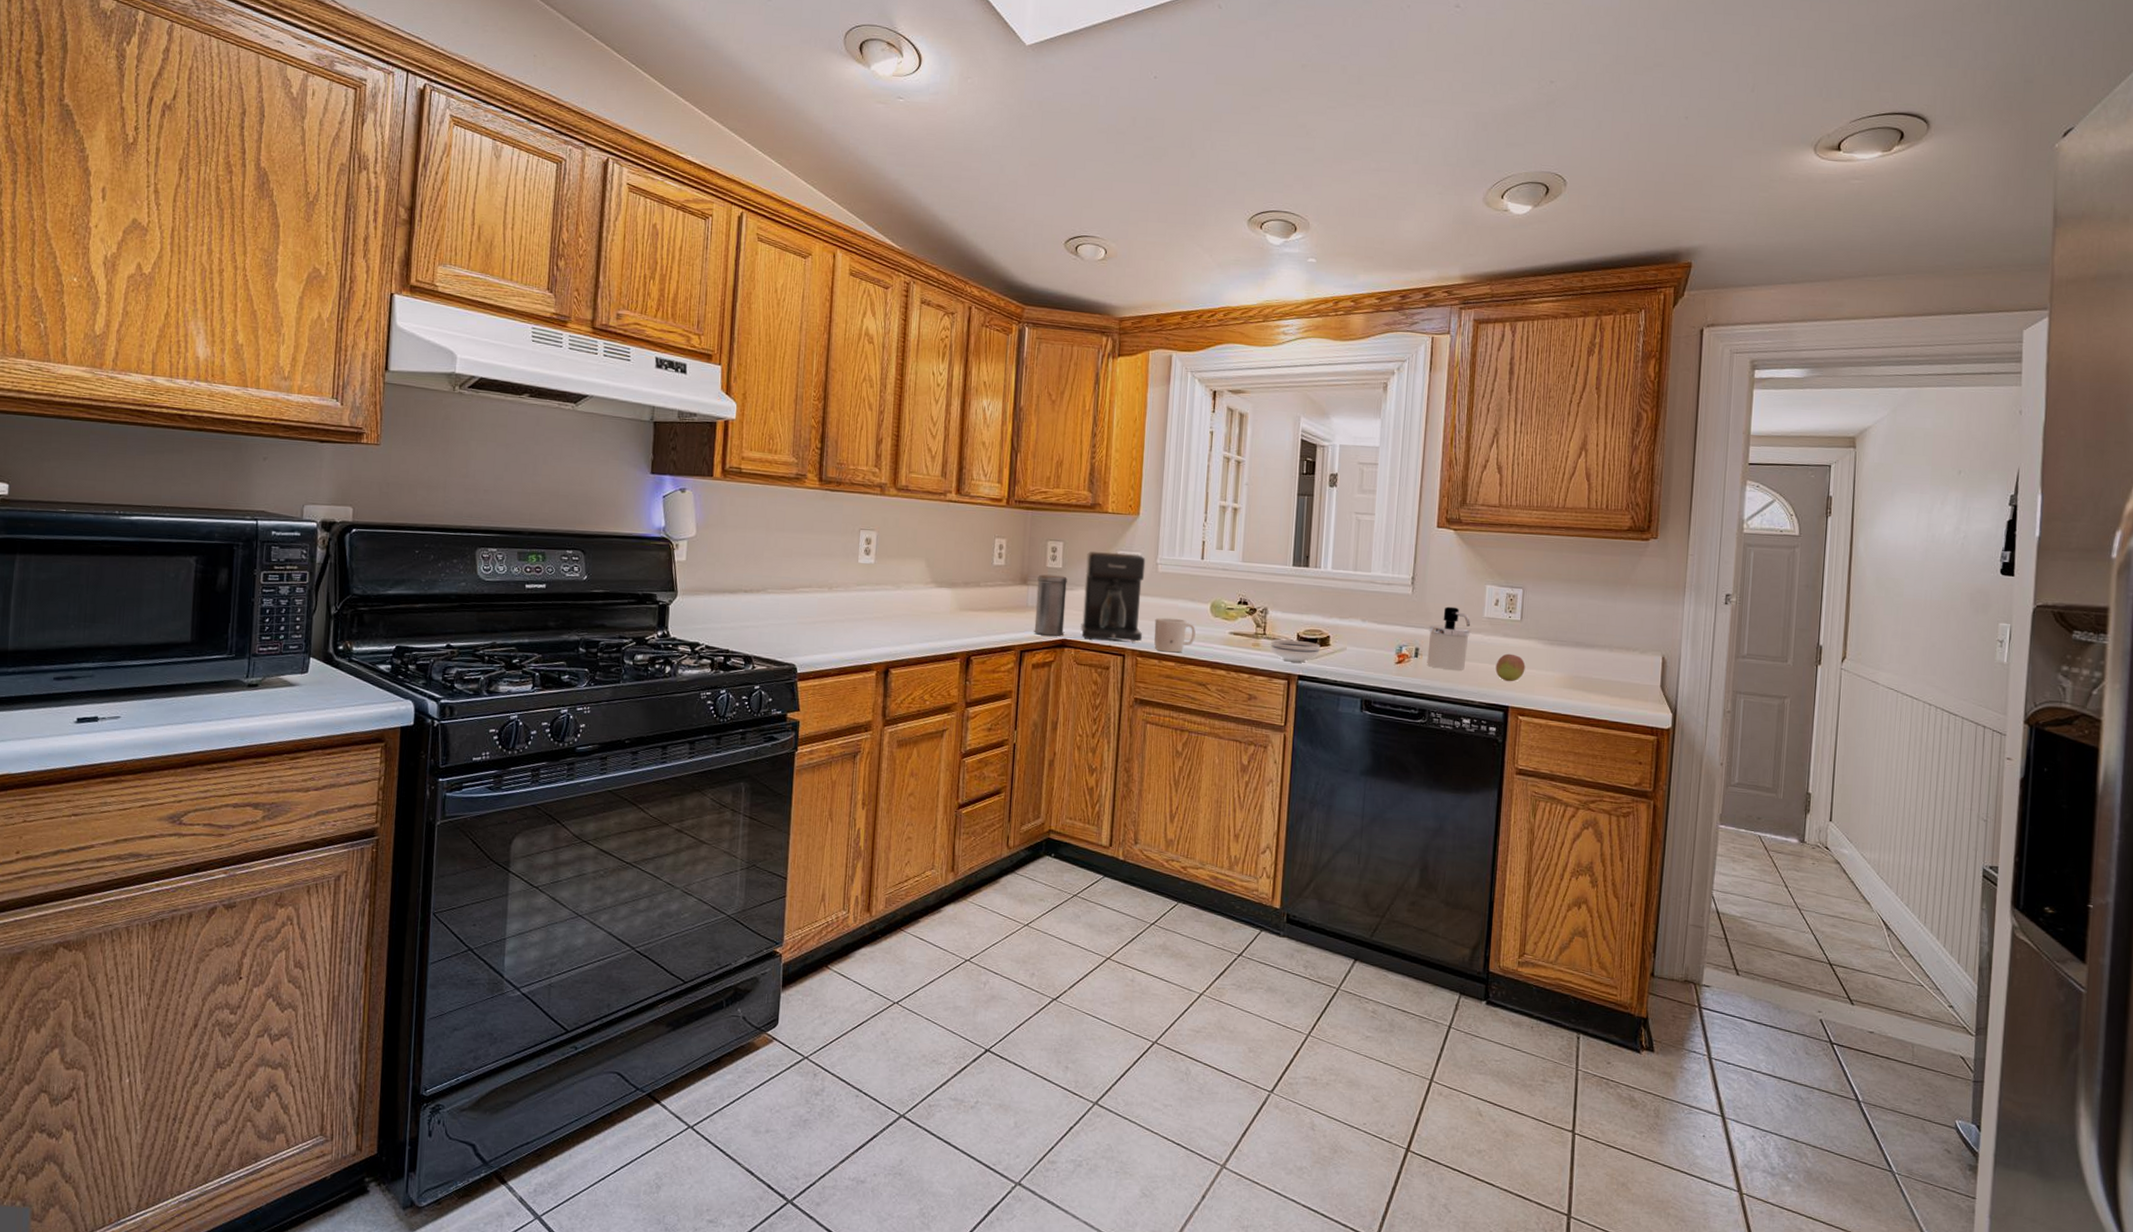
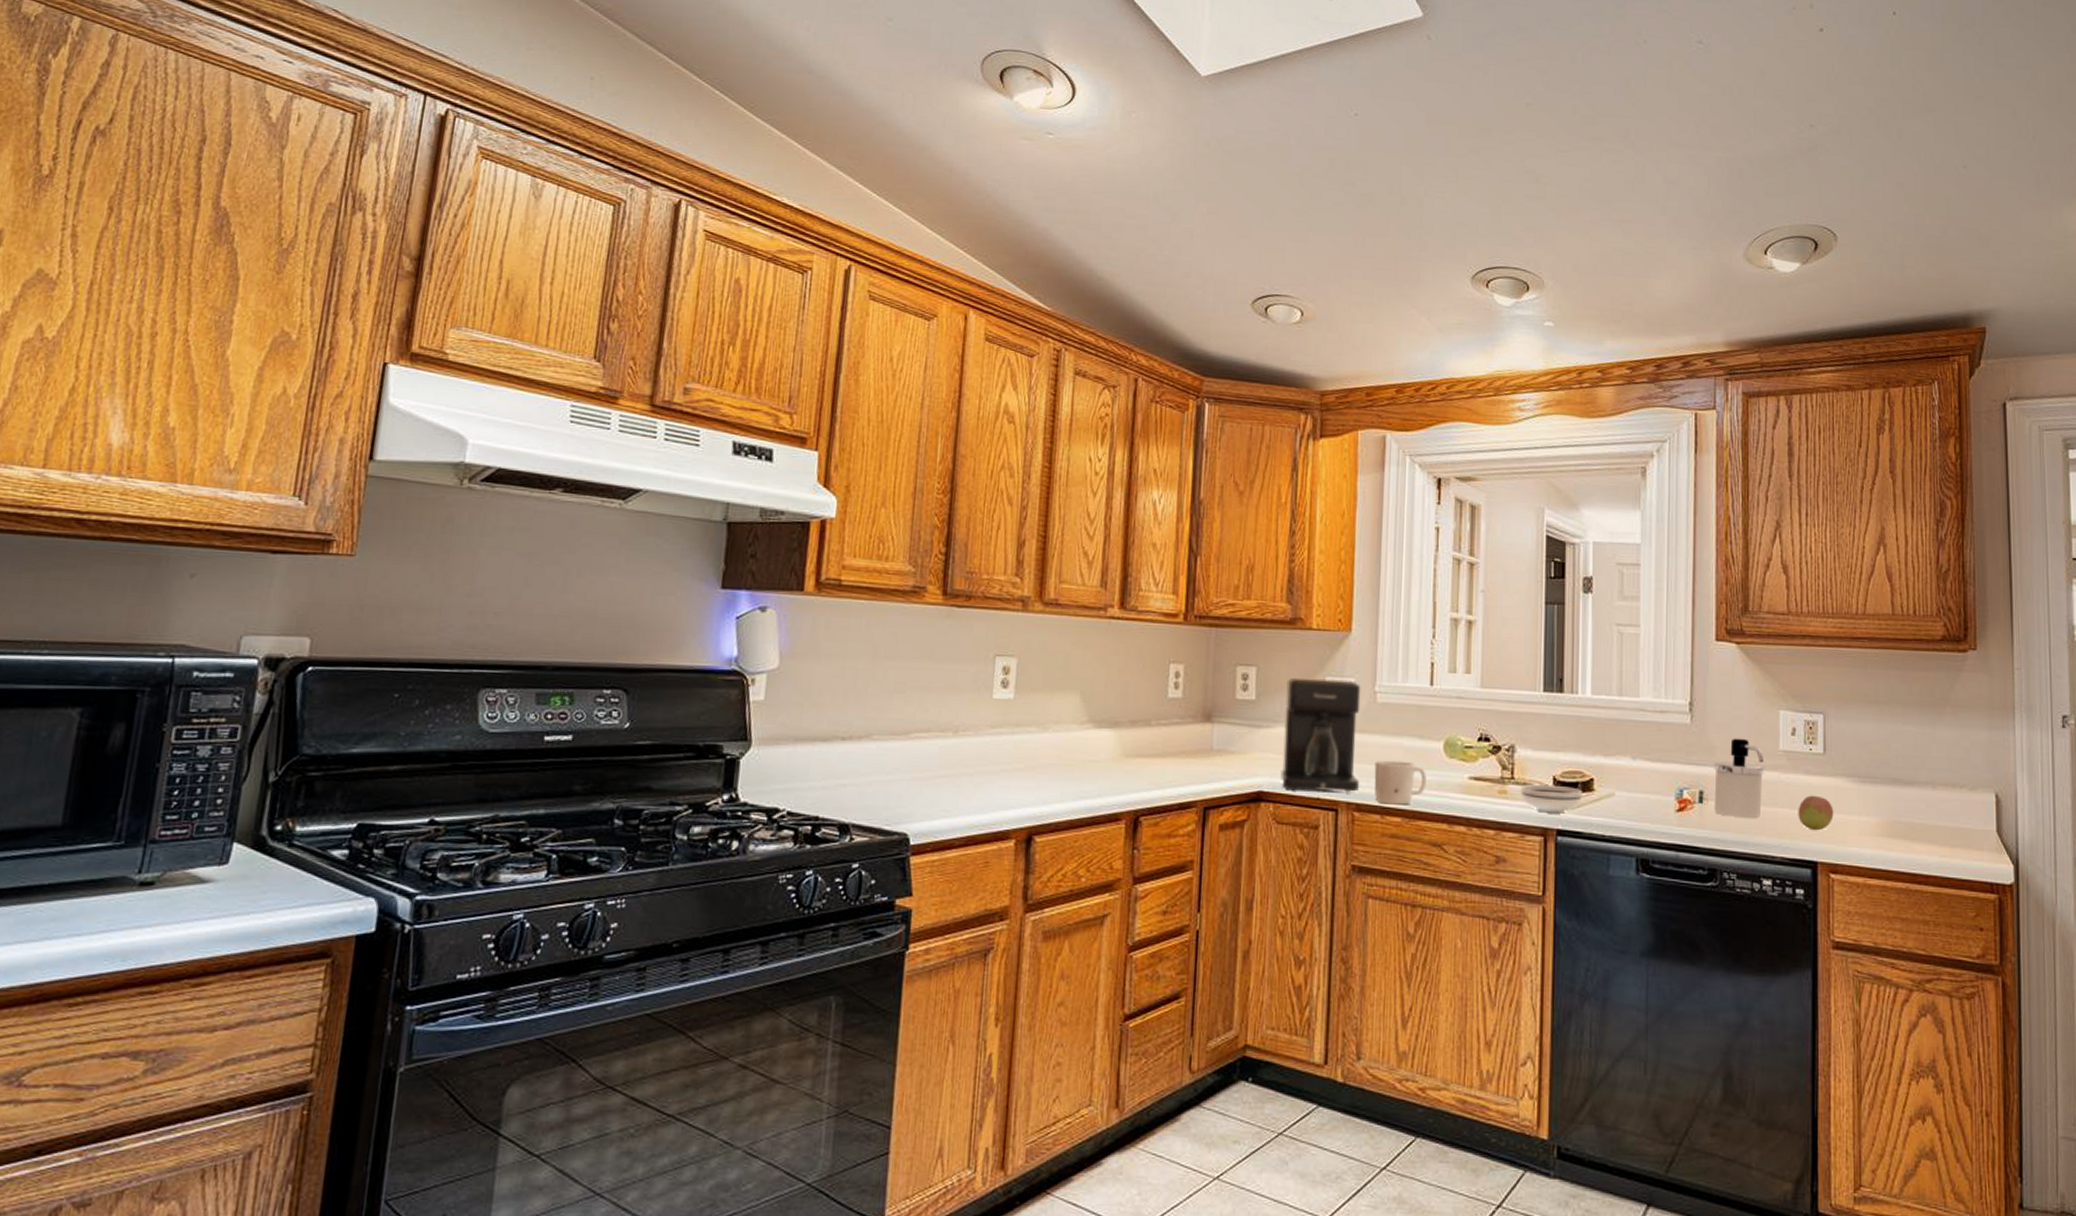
canister: present [1034,574,1067,636] -> none [1221,708,1263,788]

